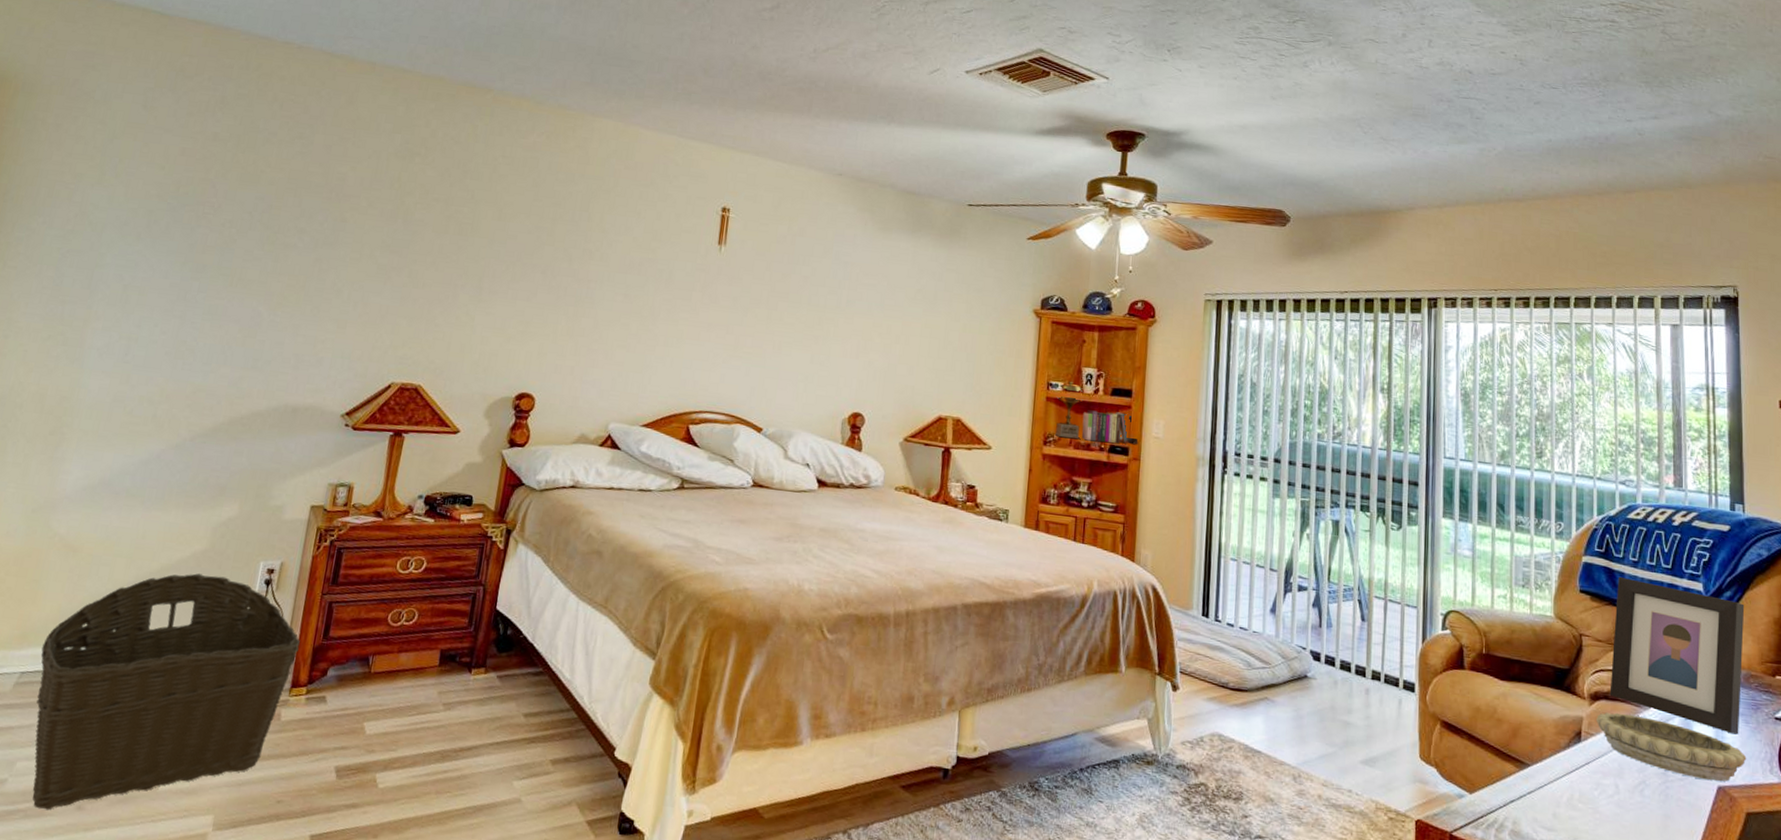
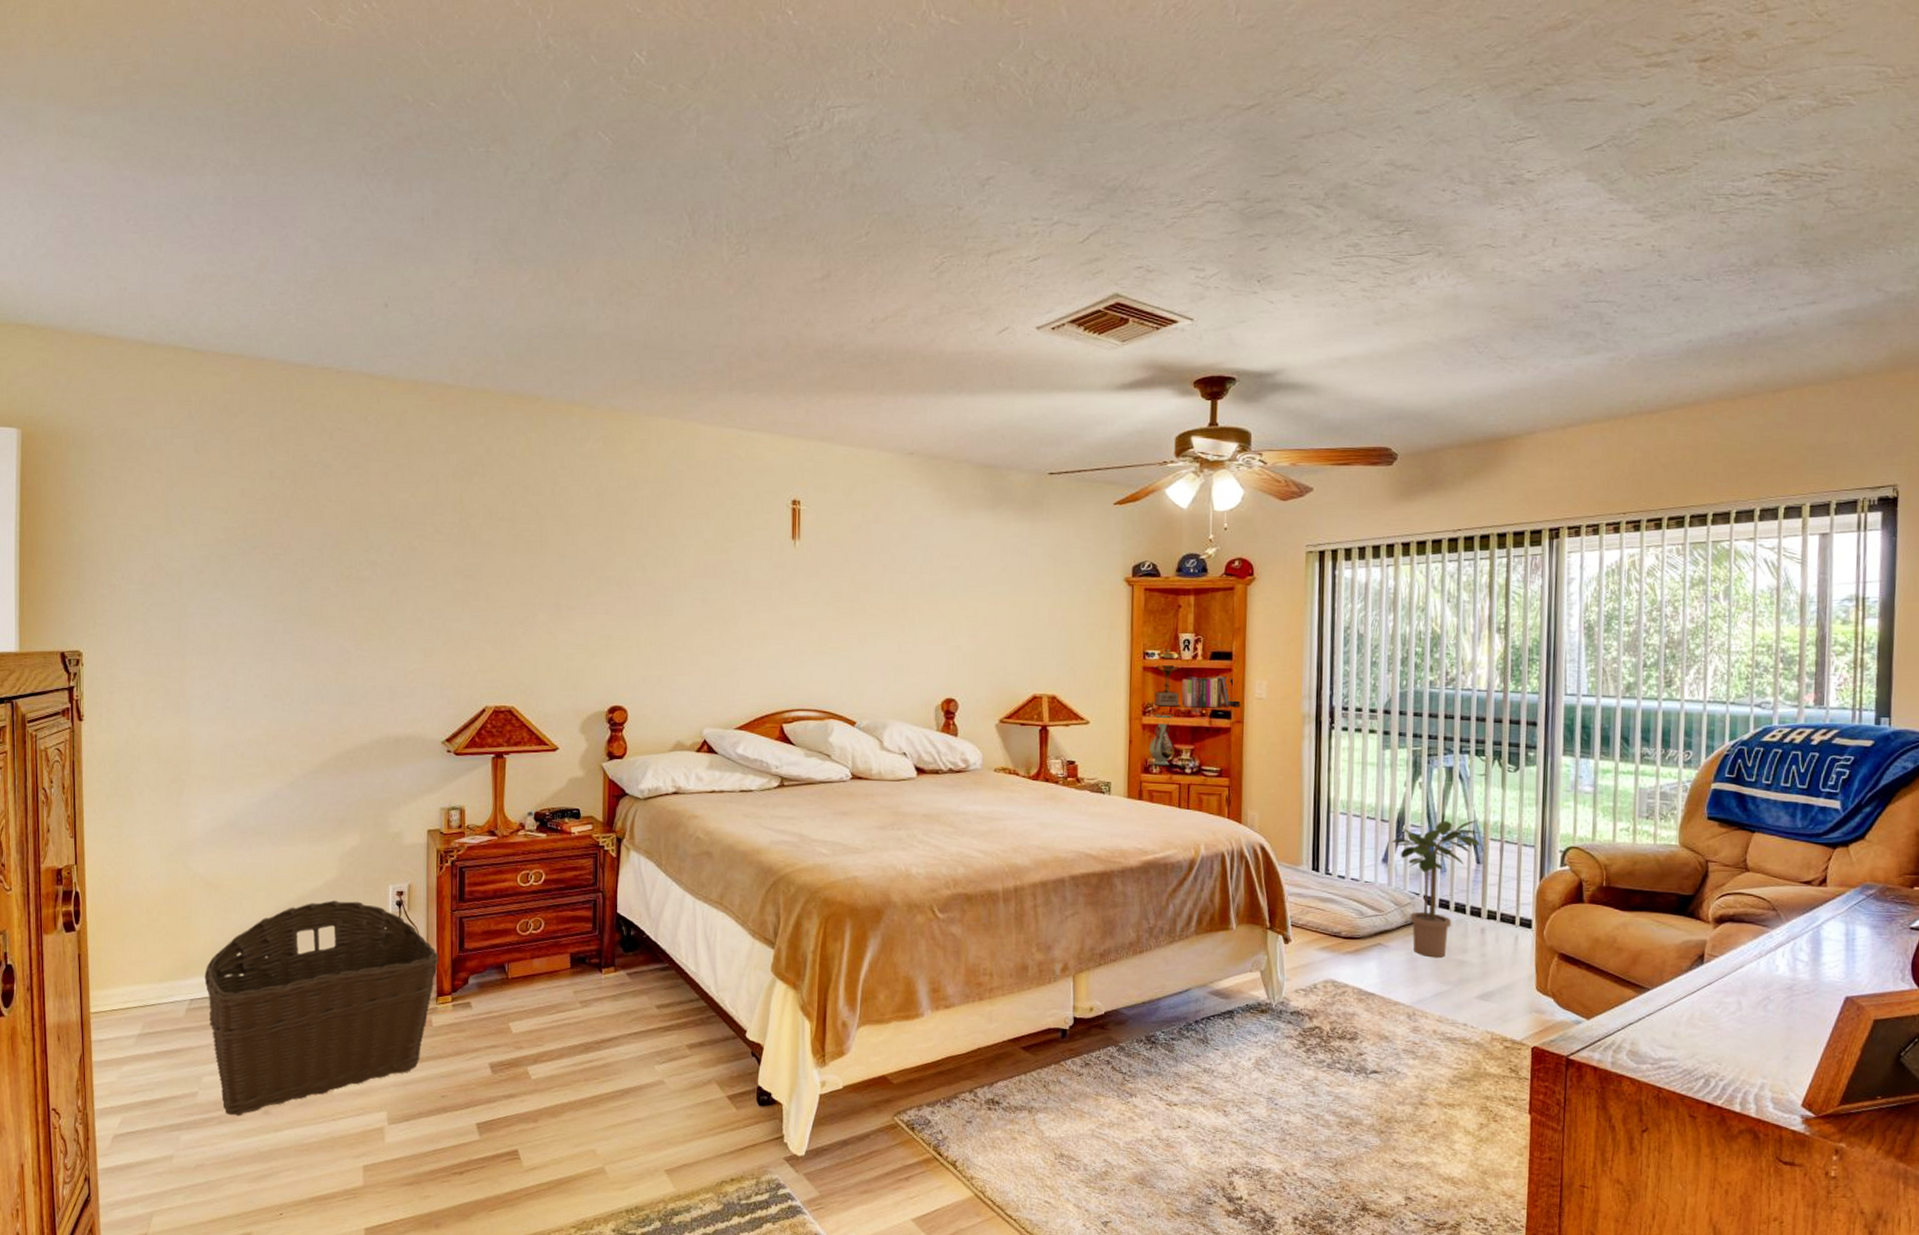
decorative vase: none [1048,443,1073,498] -> present [1149,712,1174,767]
potted plant: none [1279,574,1366,717] -> present [1391,820,1481,957]
decorative bowl: present [1595,712,1747,782] -> none [1719,934,1878,993]
picture frame: present [1609,576,1745,735] -> none [1735,800,1885,947]

